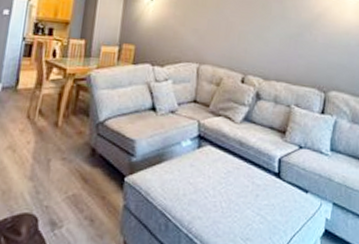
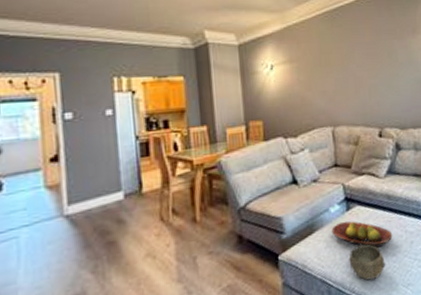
fruit bowl: none [179,159,239,193] -> present [331,221,393,248]
bowl: none [191,186,227,224] -> present [349,244,386,281]

